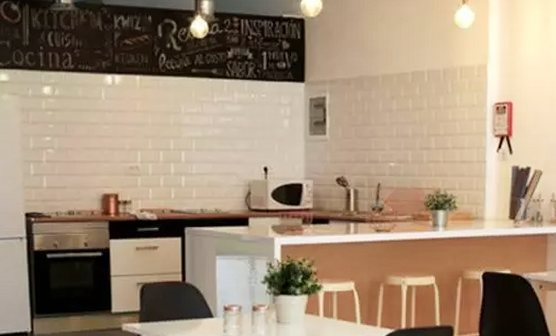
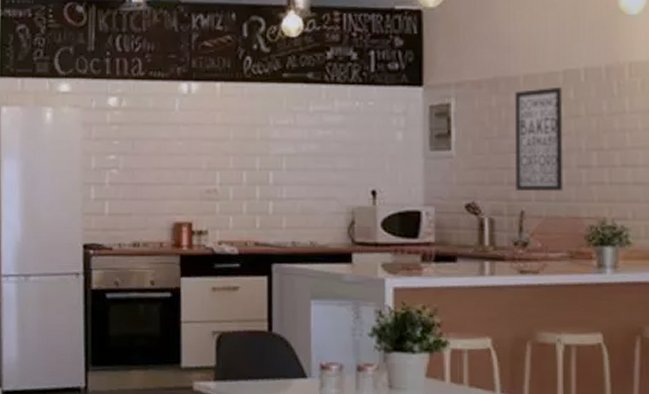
wall art: none [373,85,411,168] -> present [514,86,563,191]

